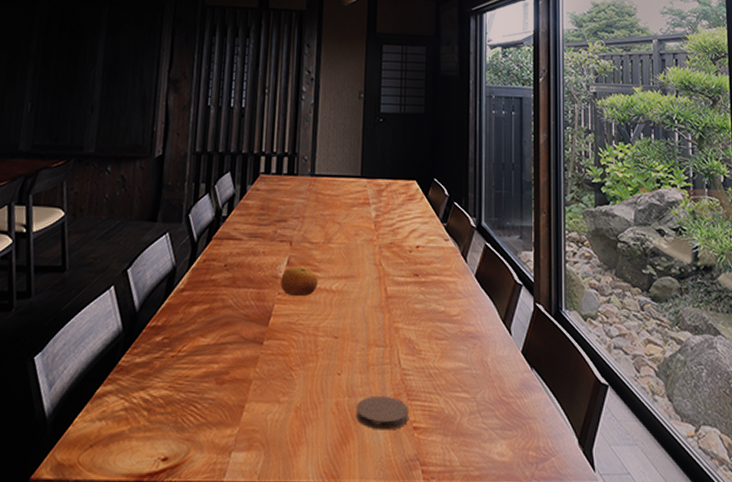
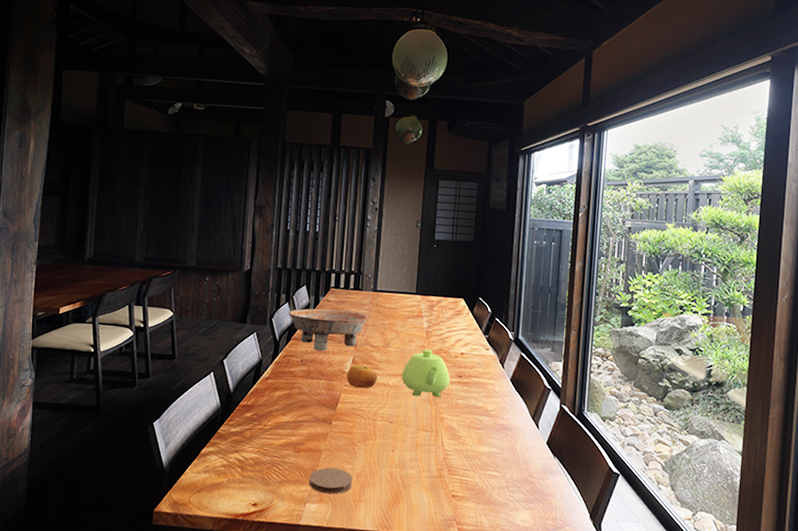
ceramic bowl: none [208,199,306,252] -> present [288,308,369,351]
coaster: none [234,402,290,438] -> present [308,467,353,495]
teapot: none [347,243,405,303] -> present [401,349,451,398]
coaster: present [356,395,408,430] -> none [406,469,449,496]

